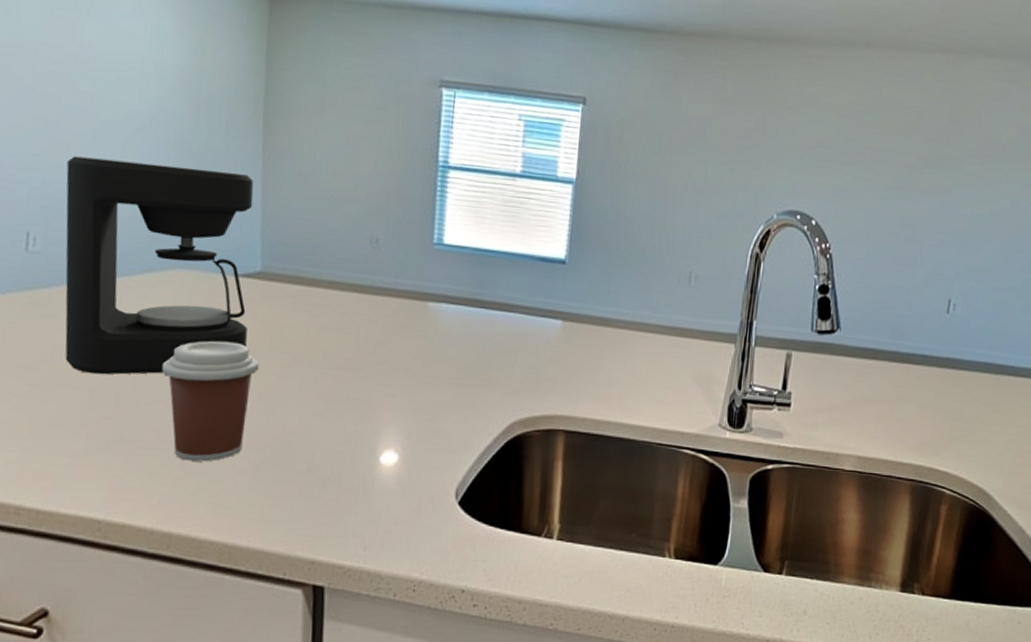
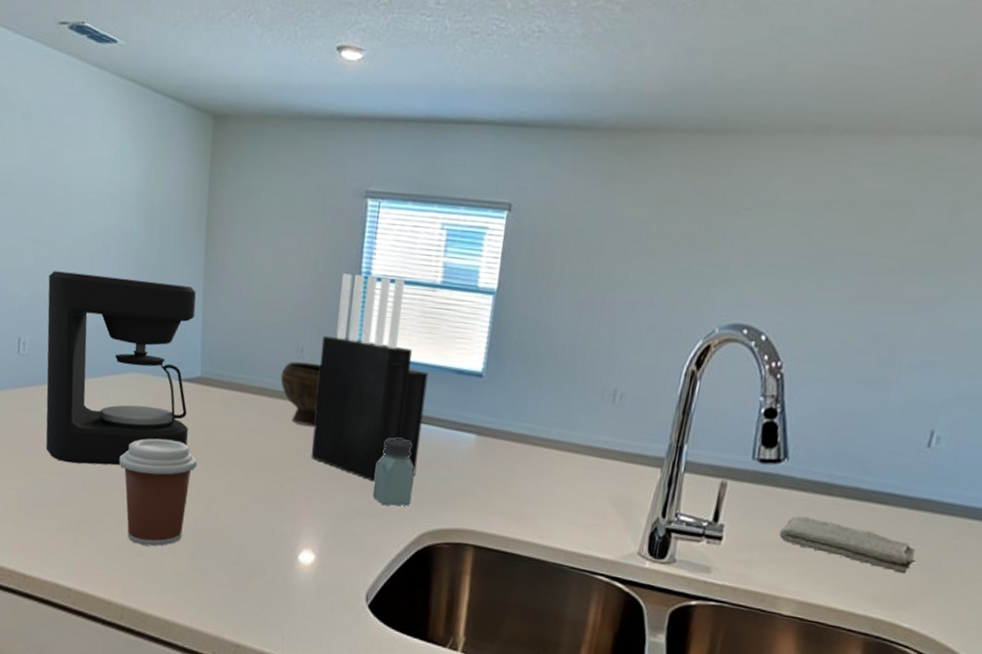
bowl: none [354,253,399,320] -> present [280,361,322,426]
knife block: none [390,162,512,374] -> present [311,273,429,482]
saltshaker: none [458,327,502,397] -> present [372,438,415,506]
washcloth: none [837,380,946,424] -> present [779,516,916,574]

